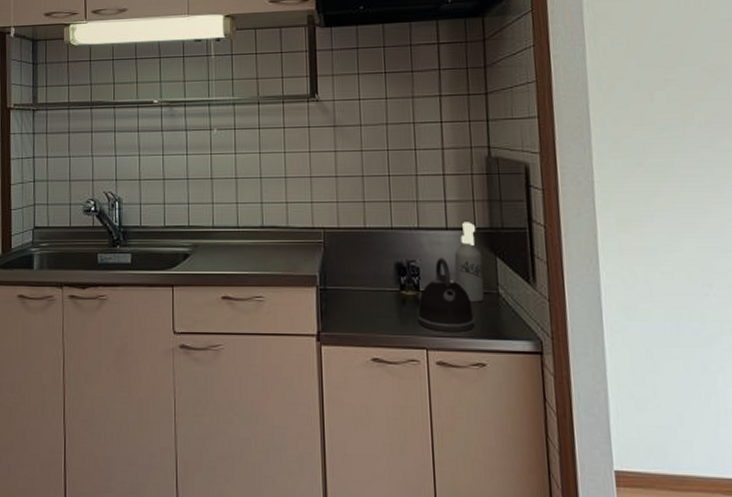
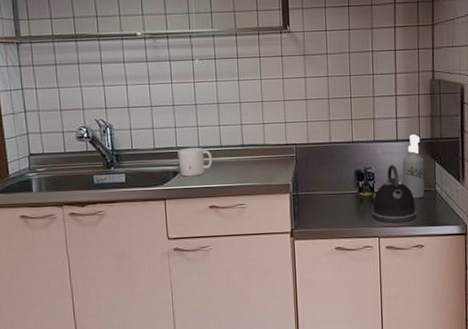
mug: none [190,227,228,260] -> present [177,147,213,177]

